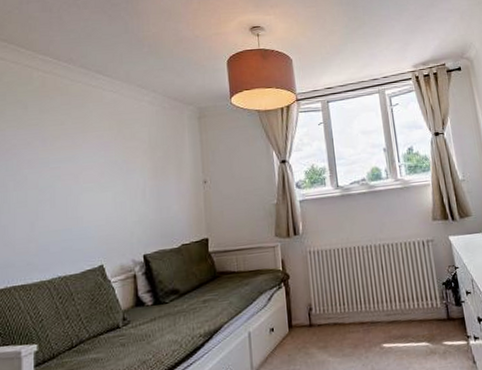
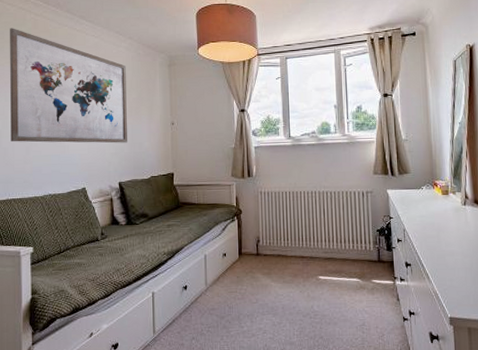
wall art: none [12,88,153,218] -> present [10,28,127,143]

